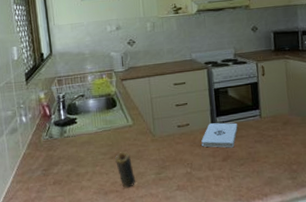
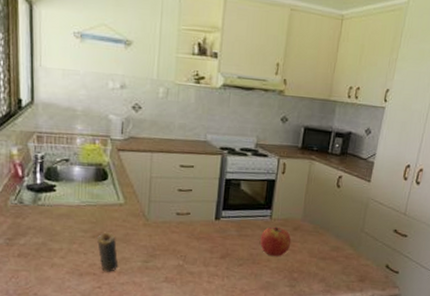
notepad: present [201,122,238,148] -> none [200,216,245,246]
apple: none [255,124,284,153] -> present [260,227,292,257]

